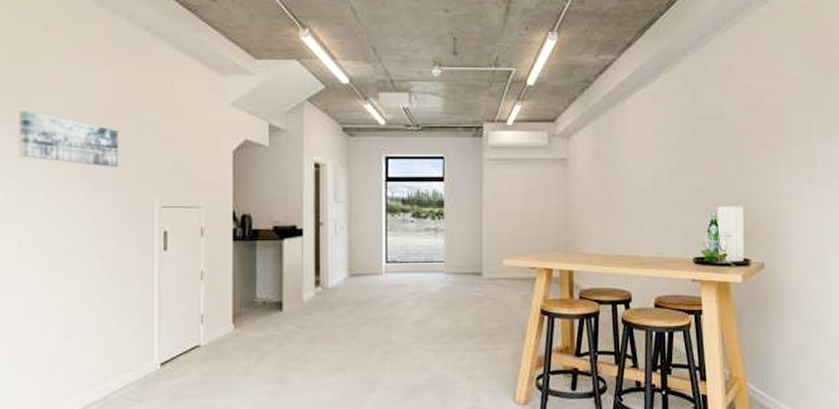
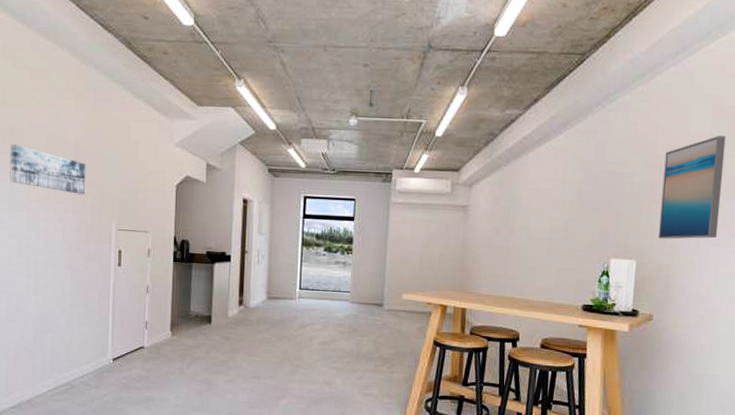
wall art: none [761,76,819,183] -> present [658,136,726,240]

